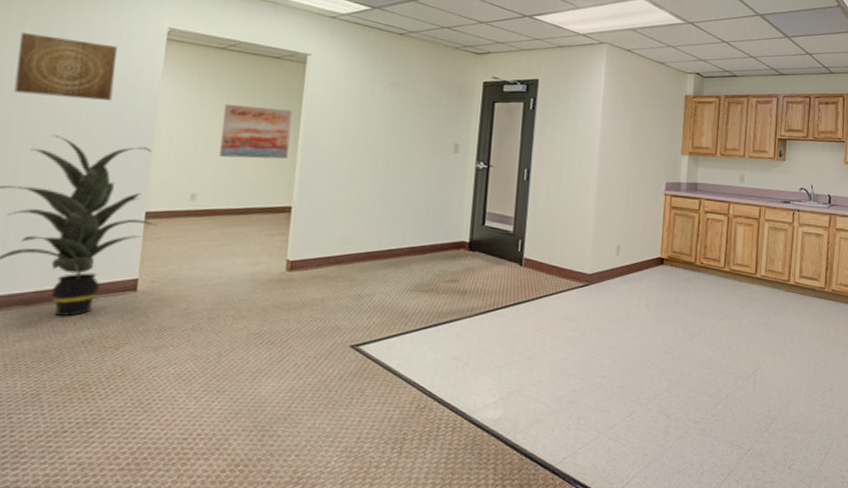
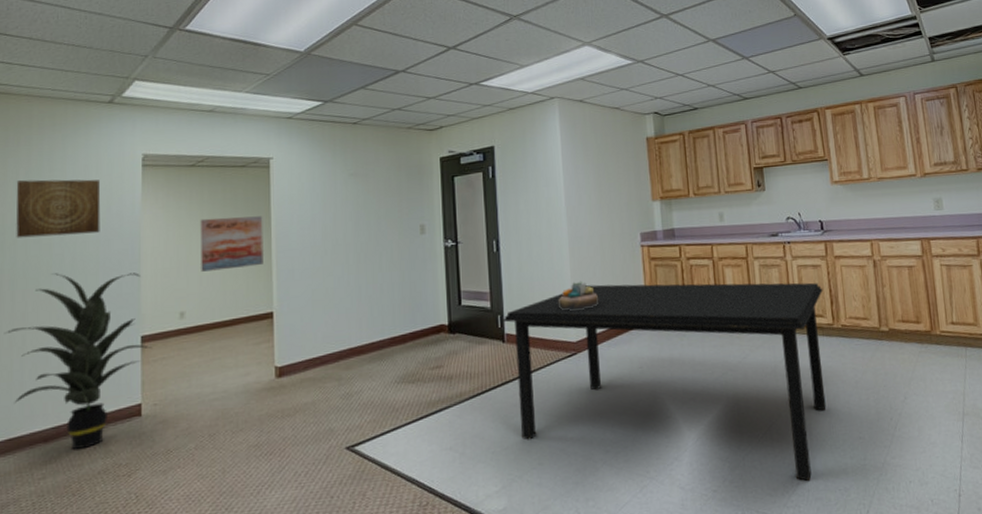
dining table: none [523,223,821,421] -> present [503,282,826,481]
decorative bowl: none [578,218,618,246] -> present [557,281,599,311]

